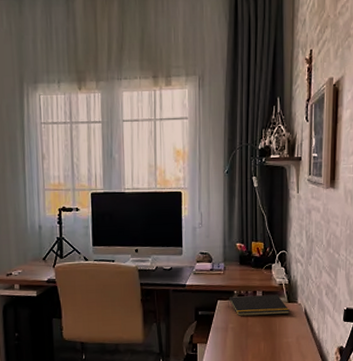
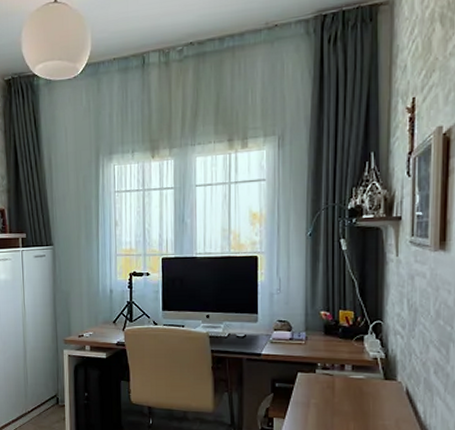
notepad: present [228,294,290,317] -> none [310,370,387,393]

